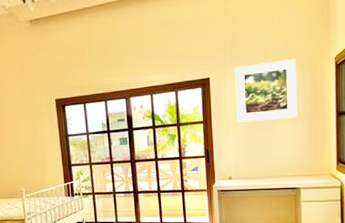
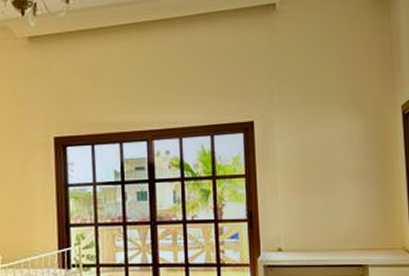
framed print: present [235,58,298,123] -> none [284,104,362,179]

